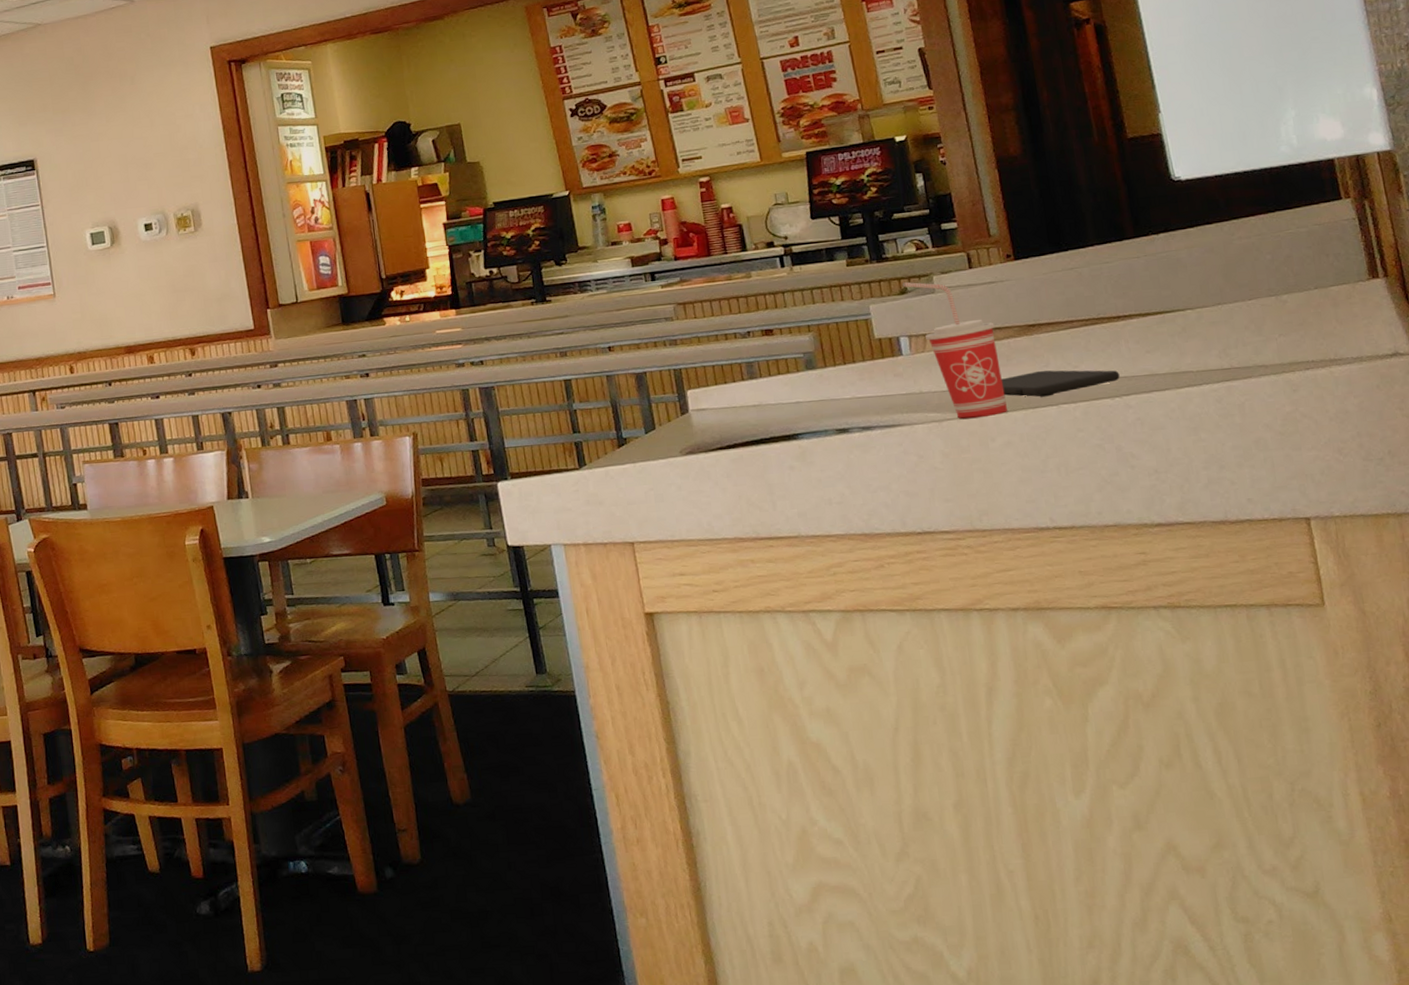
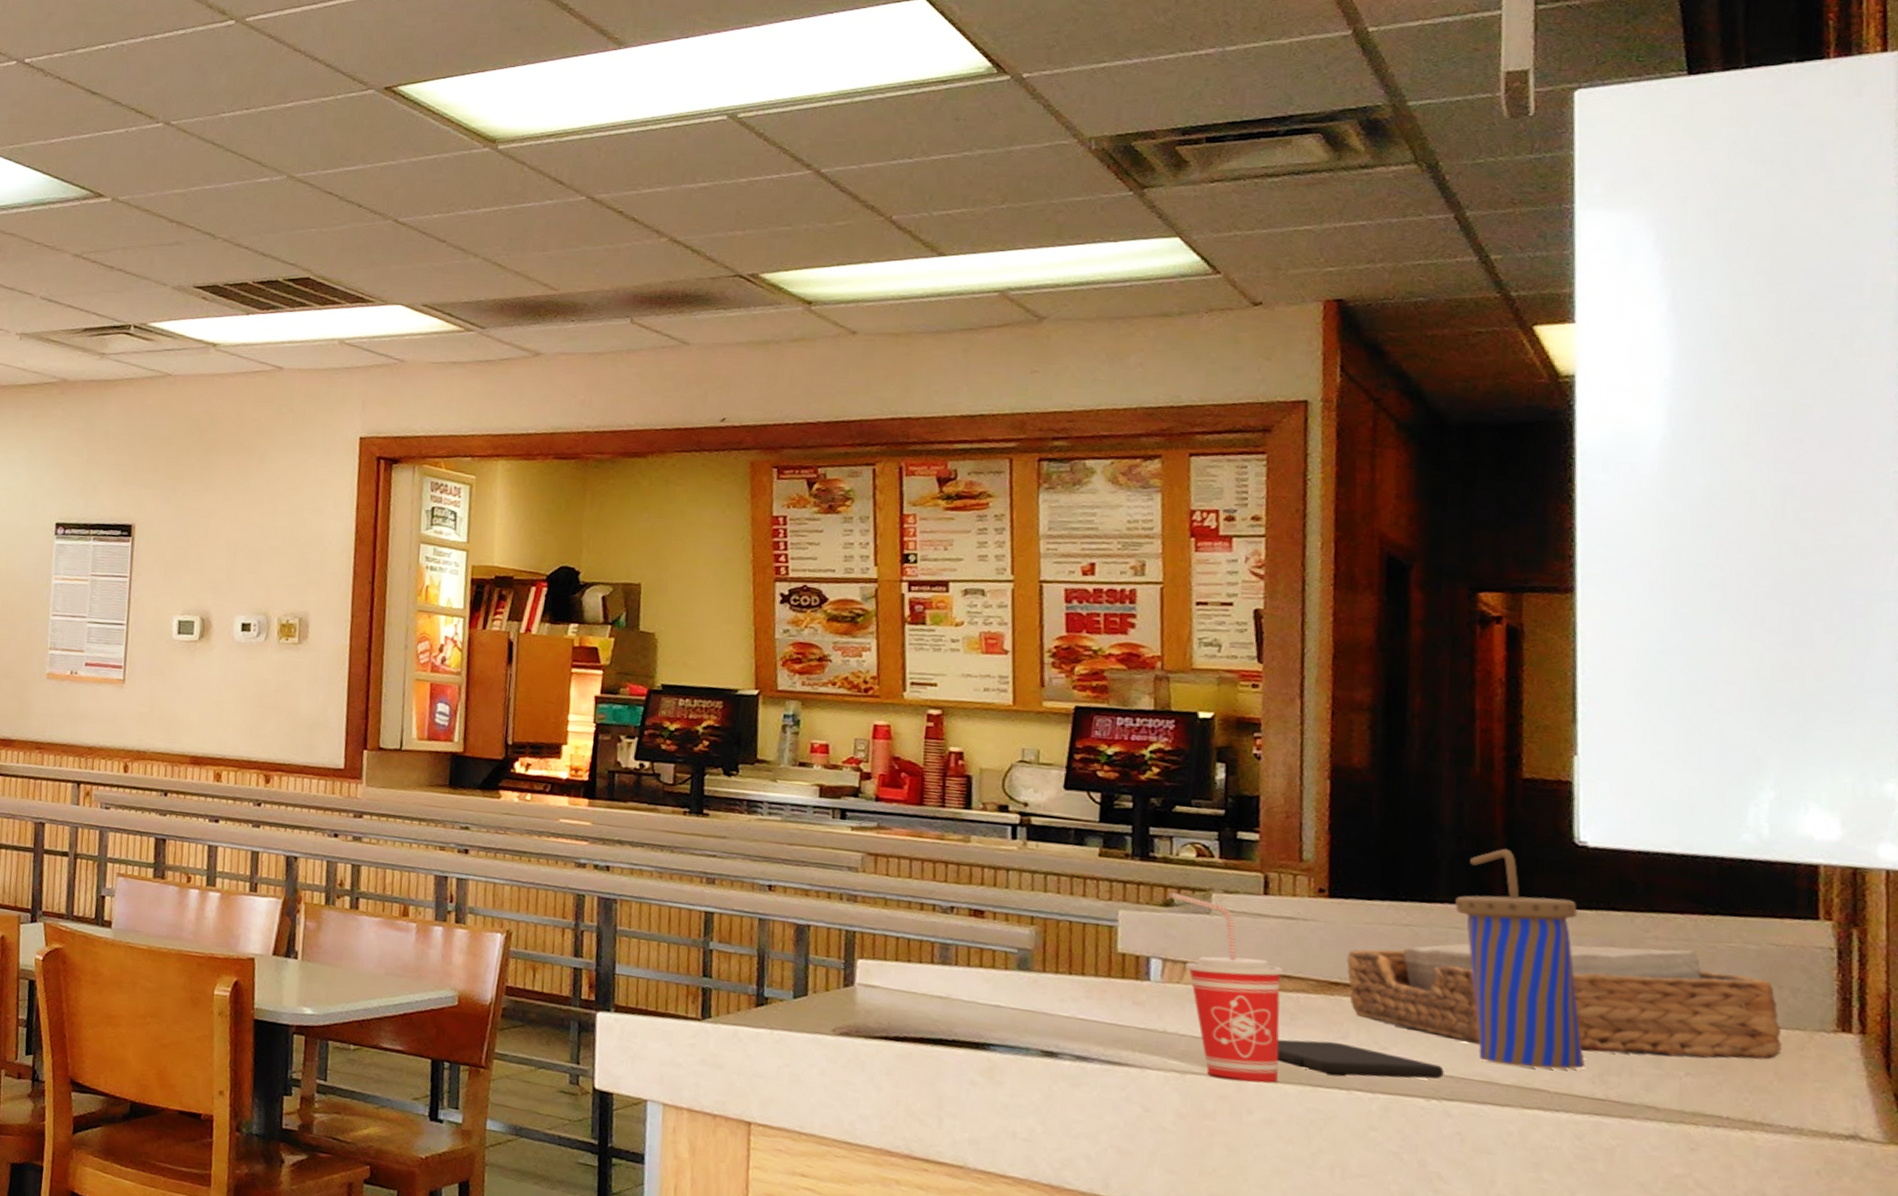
napkin holder: none [1036,241,1337,349] -> present [1346,943,1781,1060]
beverage cup: none [1101,194,1212,360] -> present [1455,848,1585,1069]

